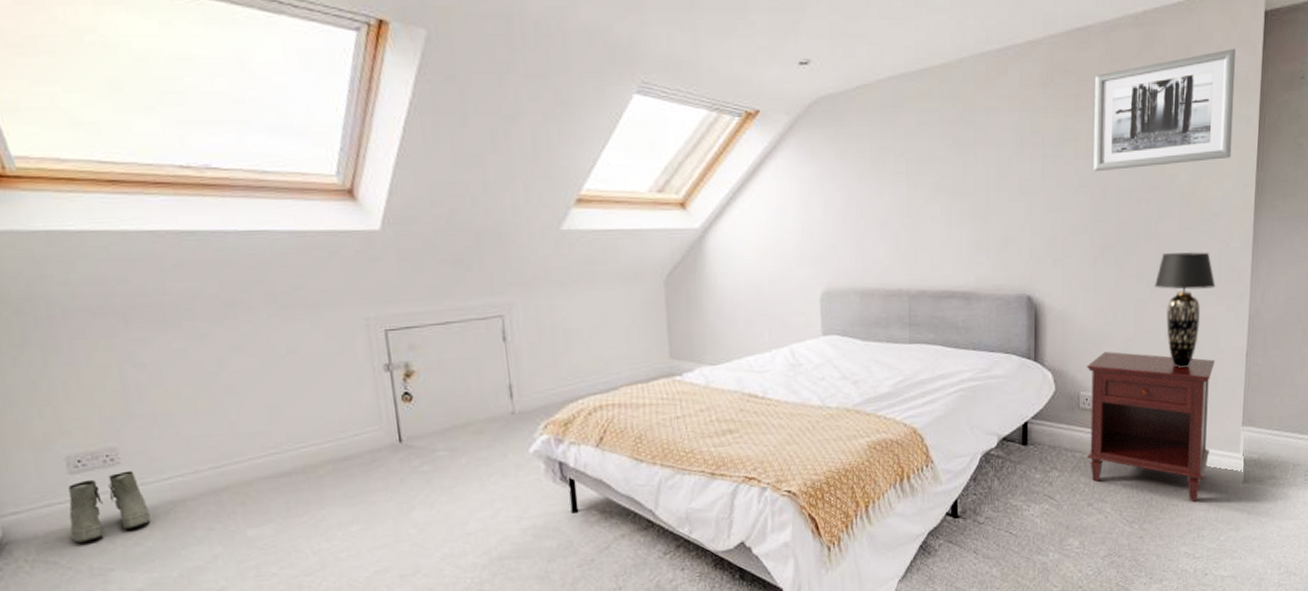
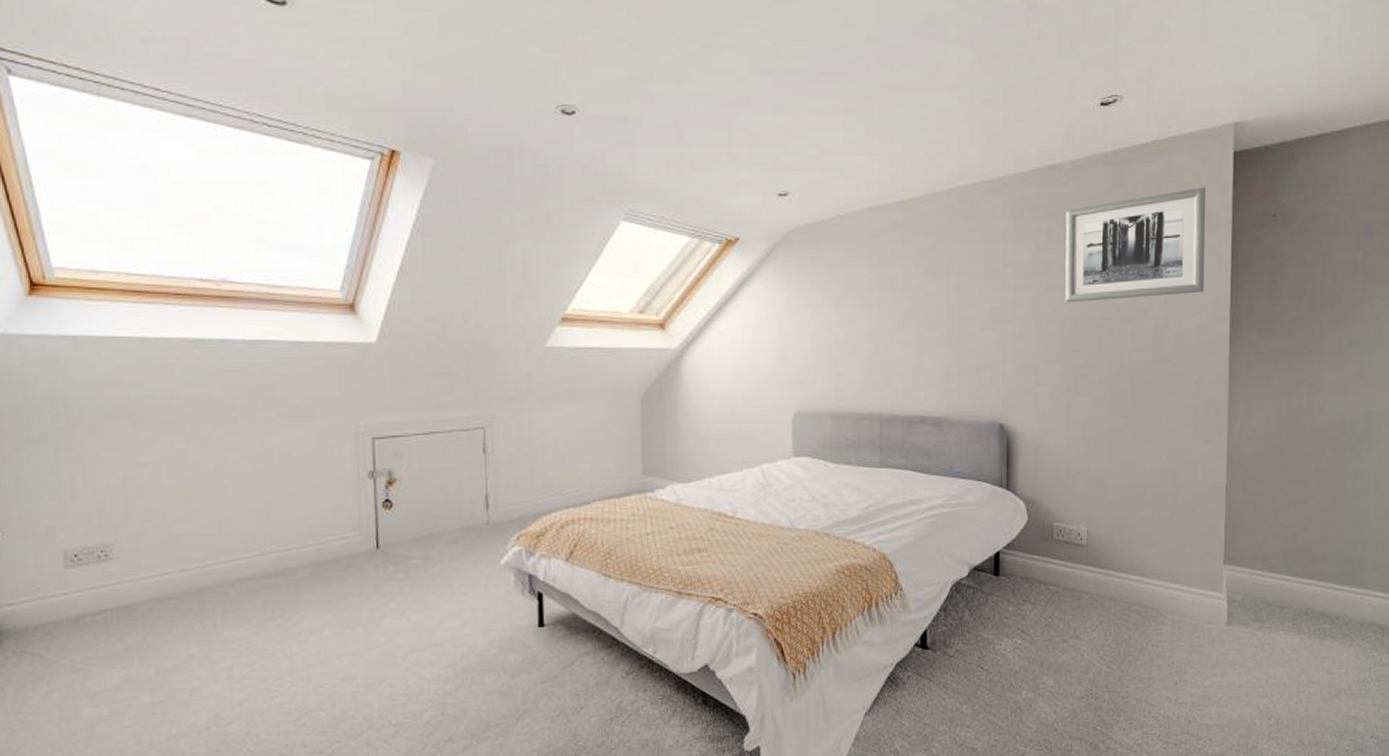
boots: present [68,470,151,543] -> none [59,566,135,637]
nightstand: present [1086,352,1215,502] -> none [1060,482,1193,643]
table lamp: present [1155,251,1216,368] -> none [1129,383,1192,502]

